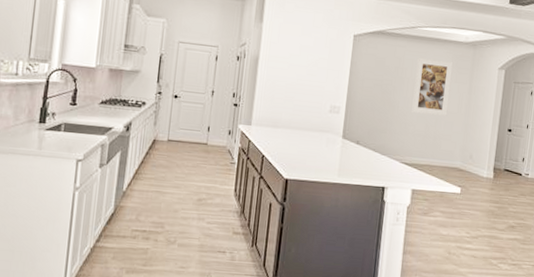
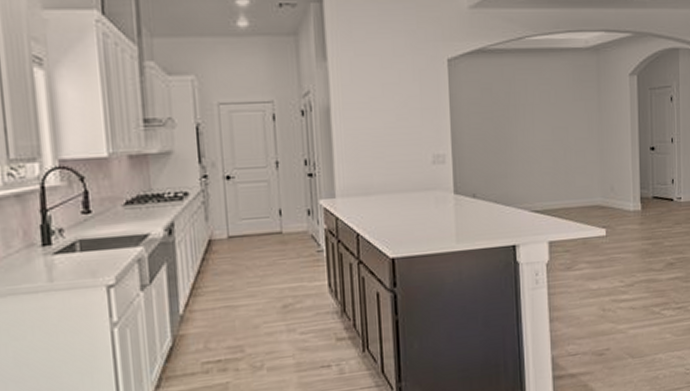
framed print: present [411,57,454,116] -> none [531,74,577,146]

